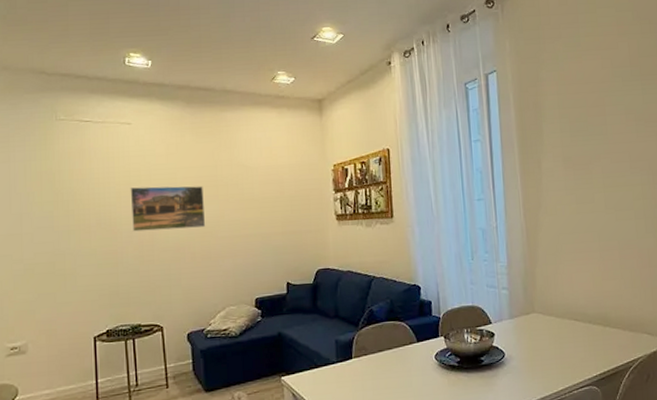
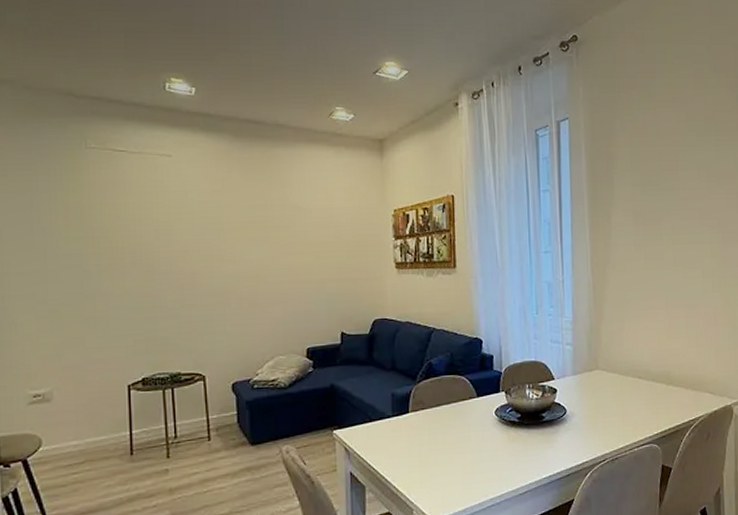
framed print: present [130,186,206,232] -> none [170,225,254,273]

